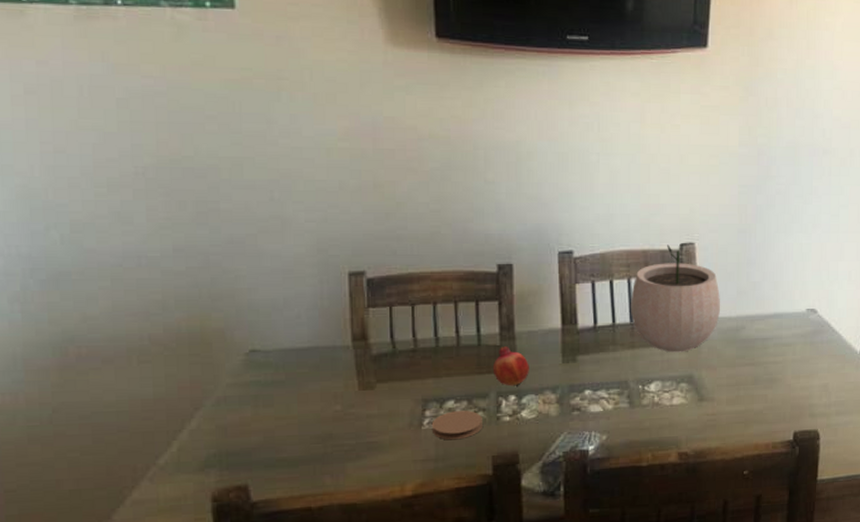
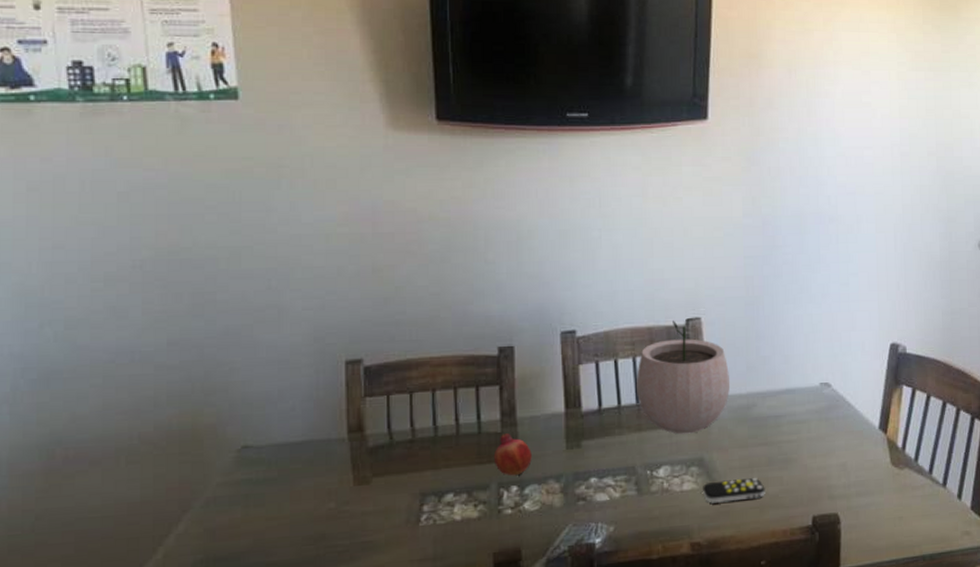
coaster: present [431,410,482,440] -> none [429,503,483,537]
remote control: none [691,395,750,417] -> present [703,478,765,503]

